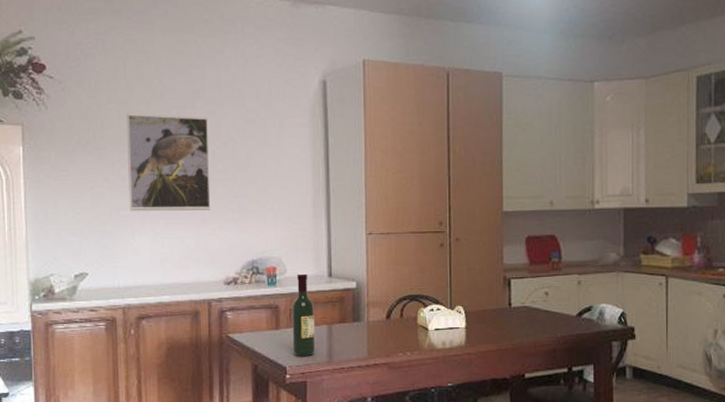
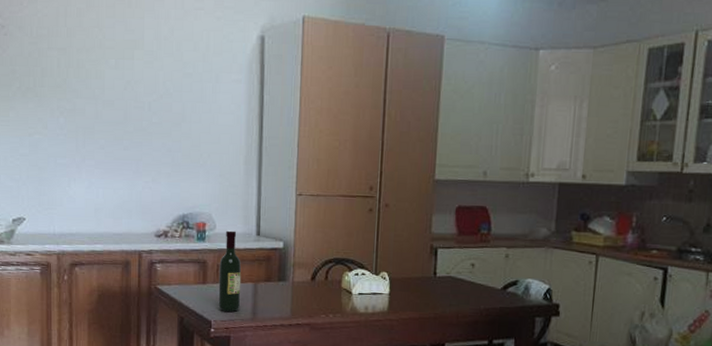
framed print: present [127,113,211,211] -> none [66,61,146,163]

